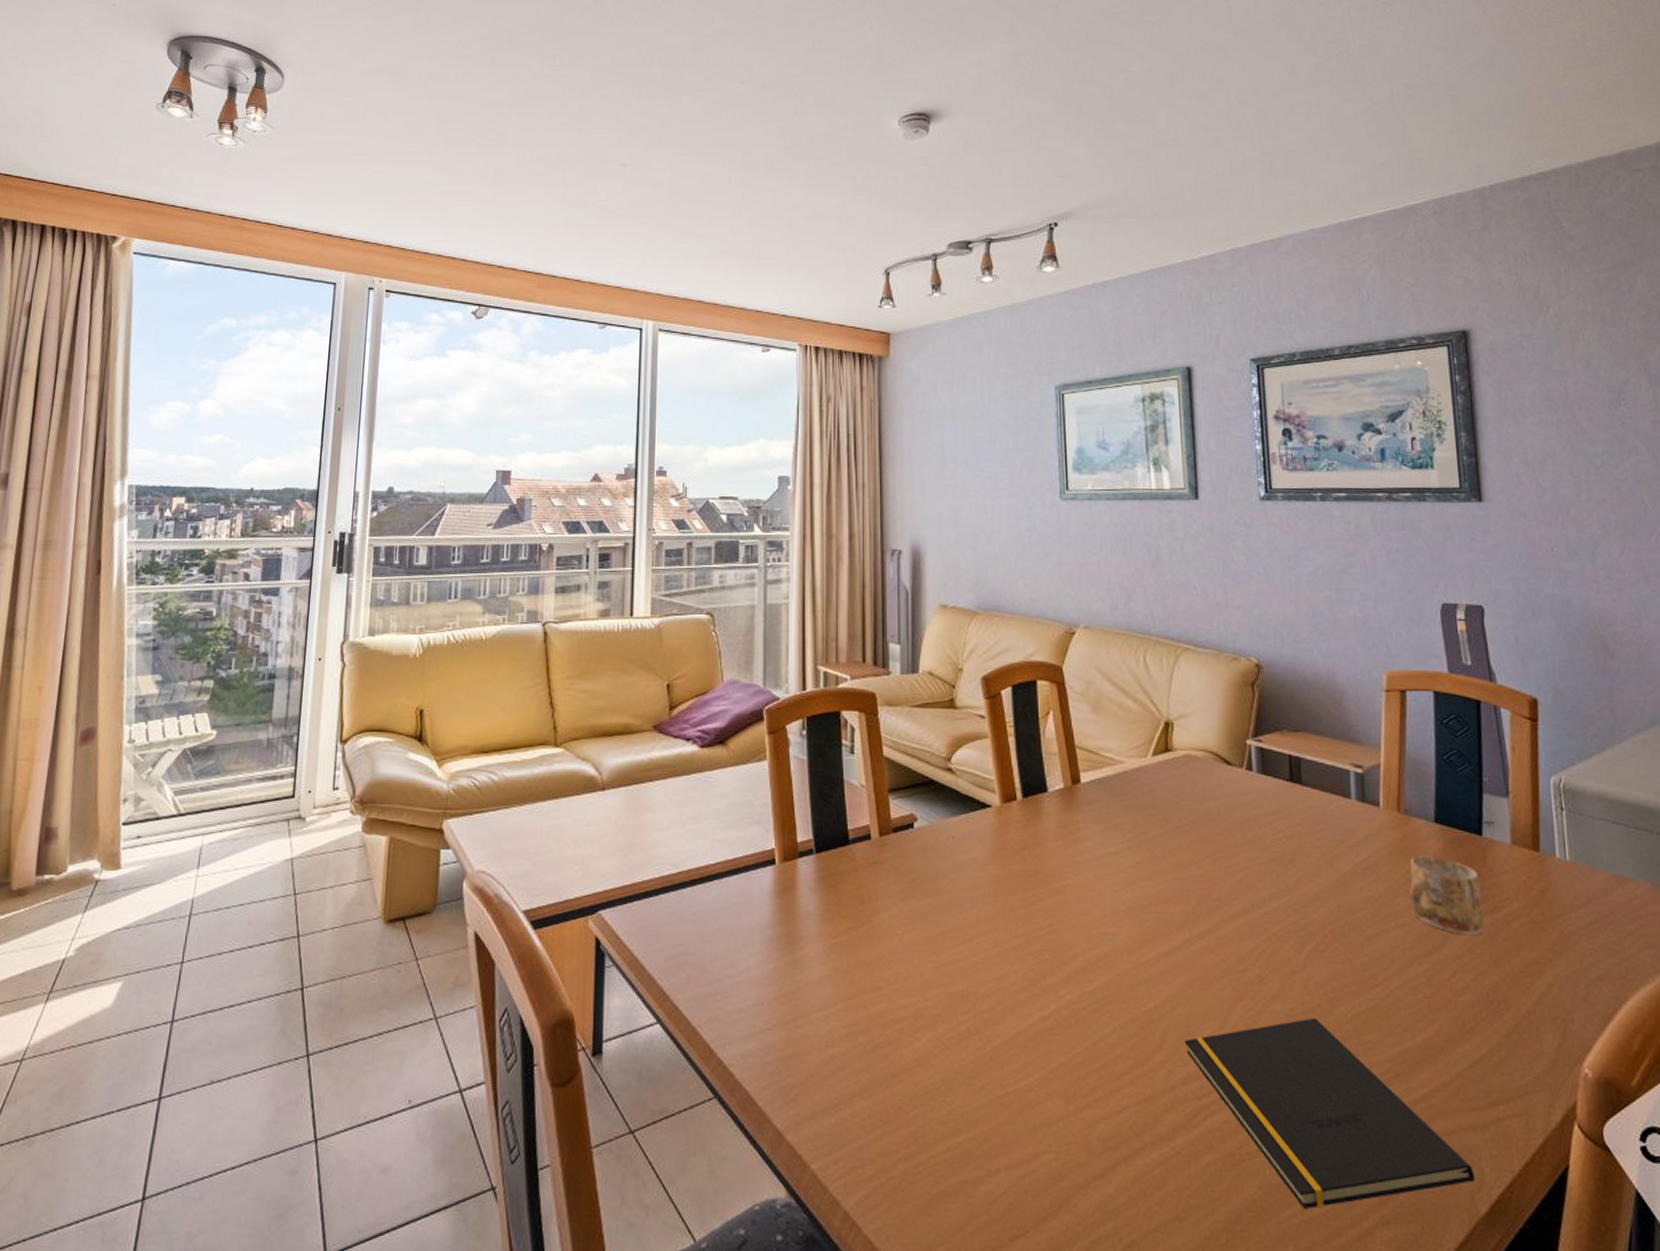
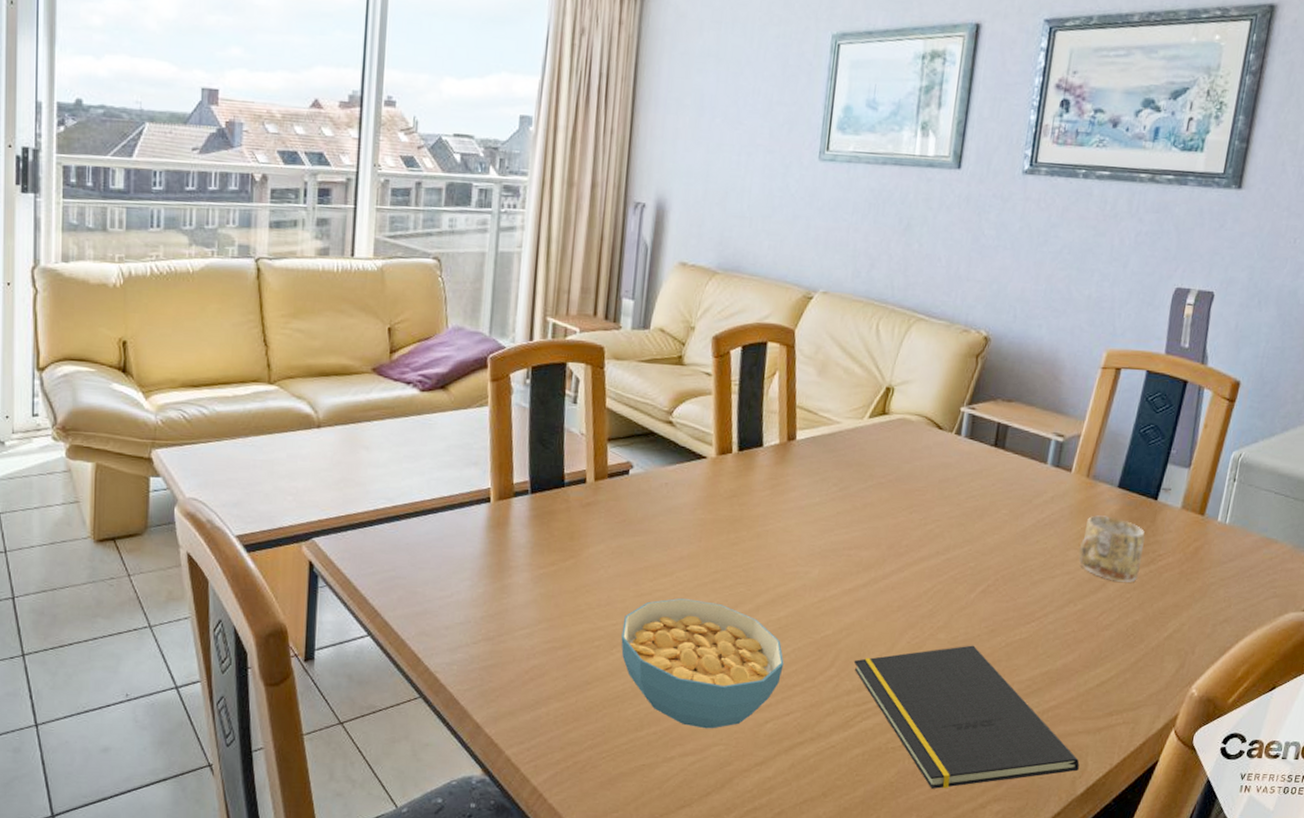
cereal bowl: none [924,969,1107,1132] -> present [621,598,784,729]

